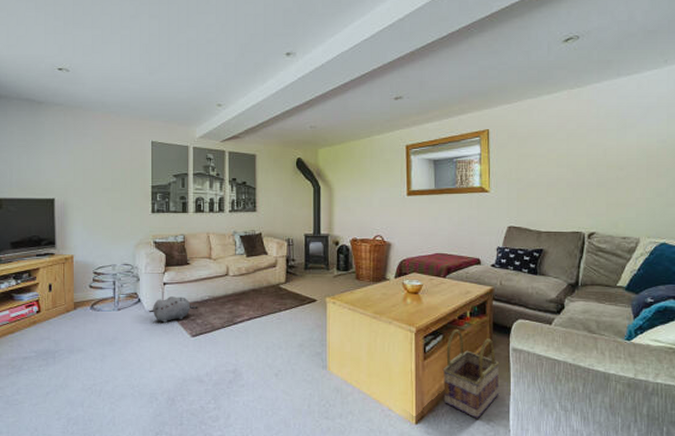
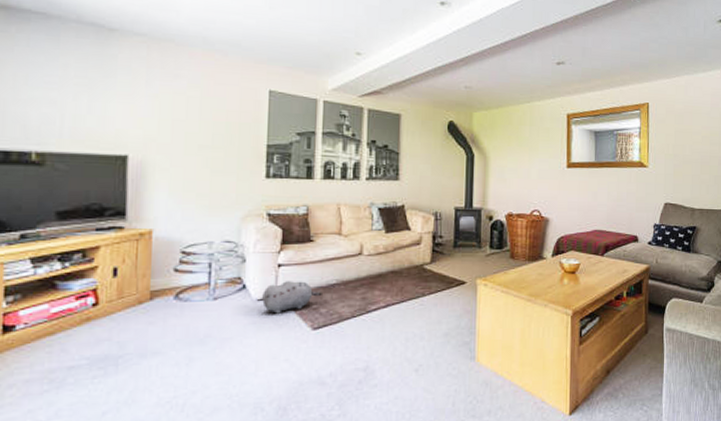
basket: present [442,328,500,419] -> none [598,309,654,405]

